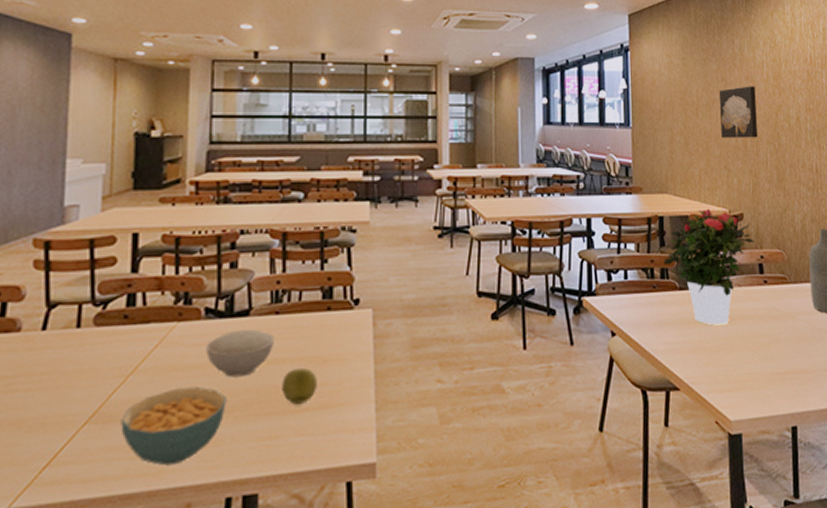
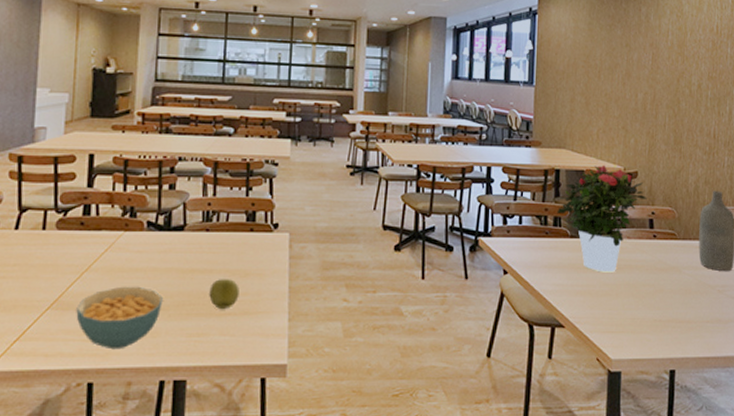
bowl: present [206,329,274,378] -> none [147,242,204,282]
wall art: present [718,86,757,138] -> none [622,52,659,102]

